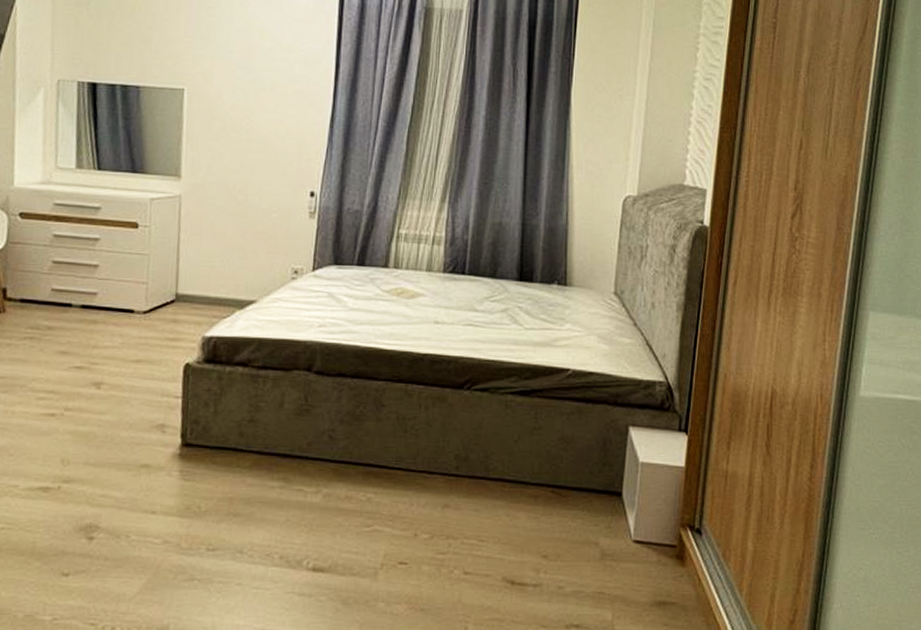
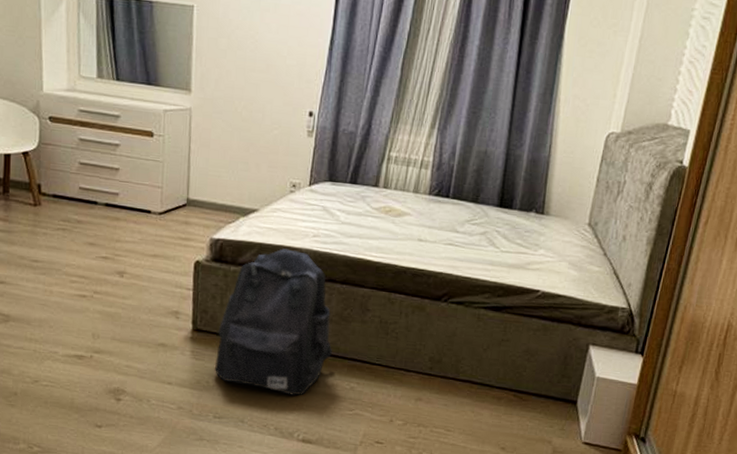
backpack: none [208,342,344,514] -> present [215,248,332,396]

